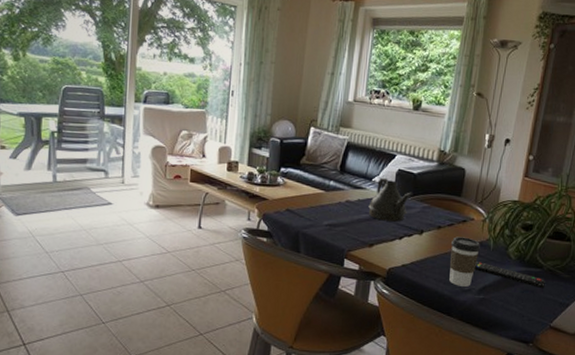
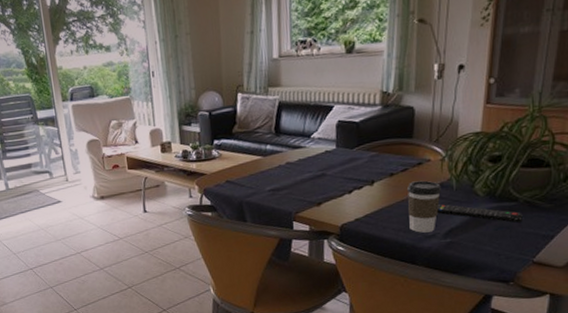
teapot: present [368,177,413,222] -> none [310,132,358,177]

